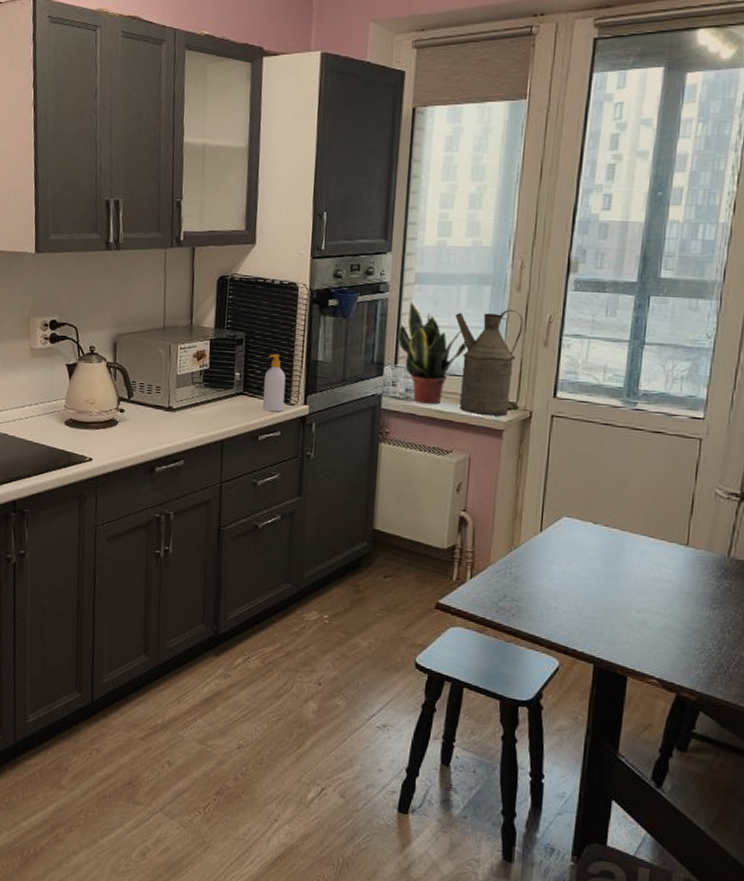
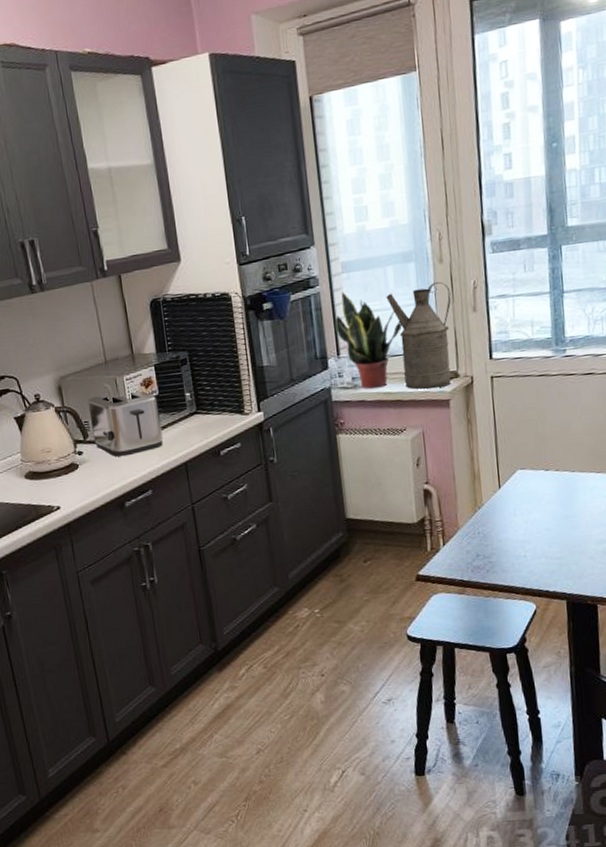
toaster: none [138,358,207,423] -> present [87,388,163,457]
soap bottle: present [263,354,286,412] -> none [214,367,240,426]

